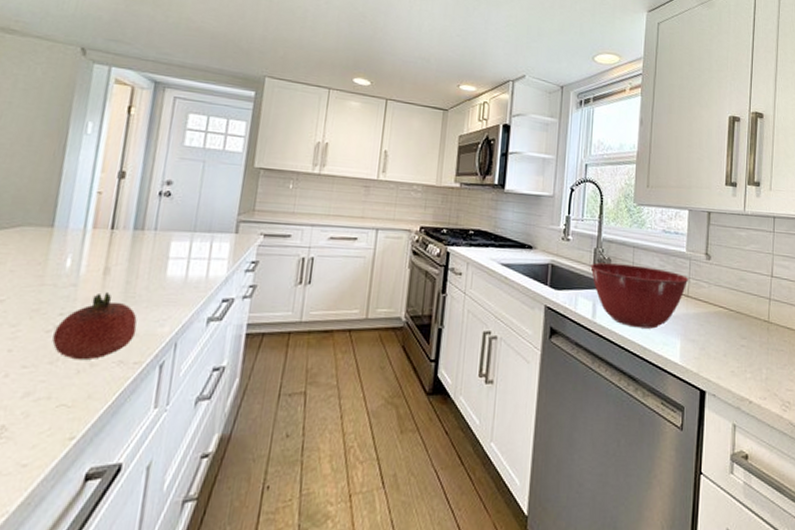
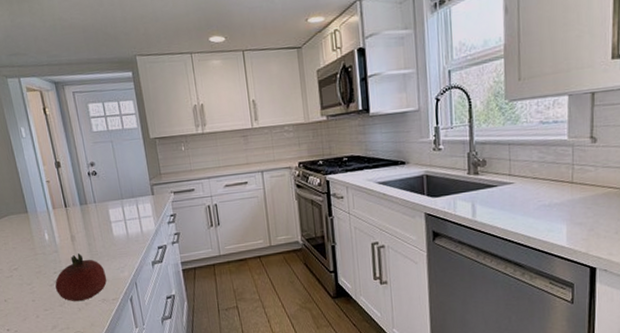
mixing bowl: present [590,262,689,329] -> none [465,161,573,220]

